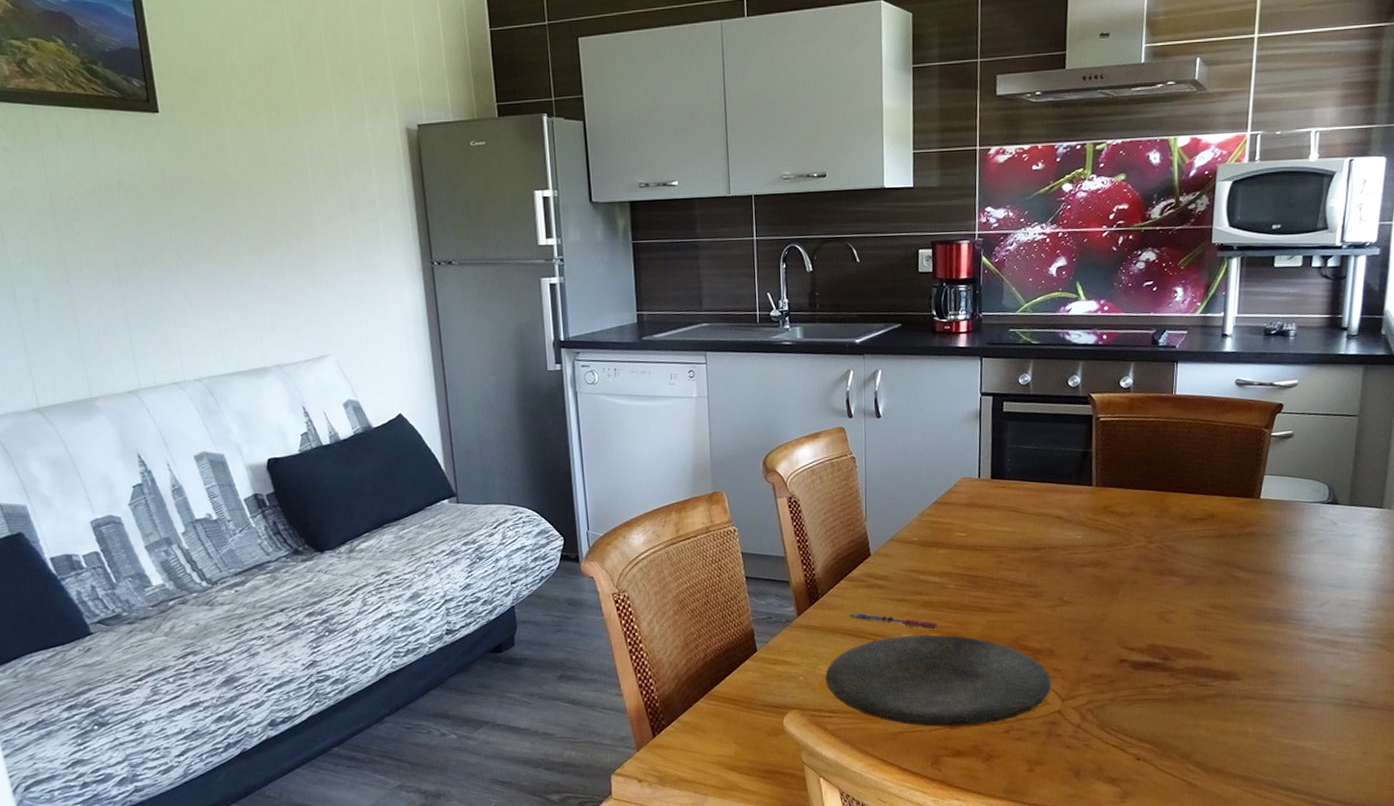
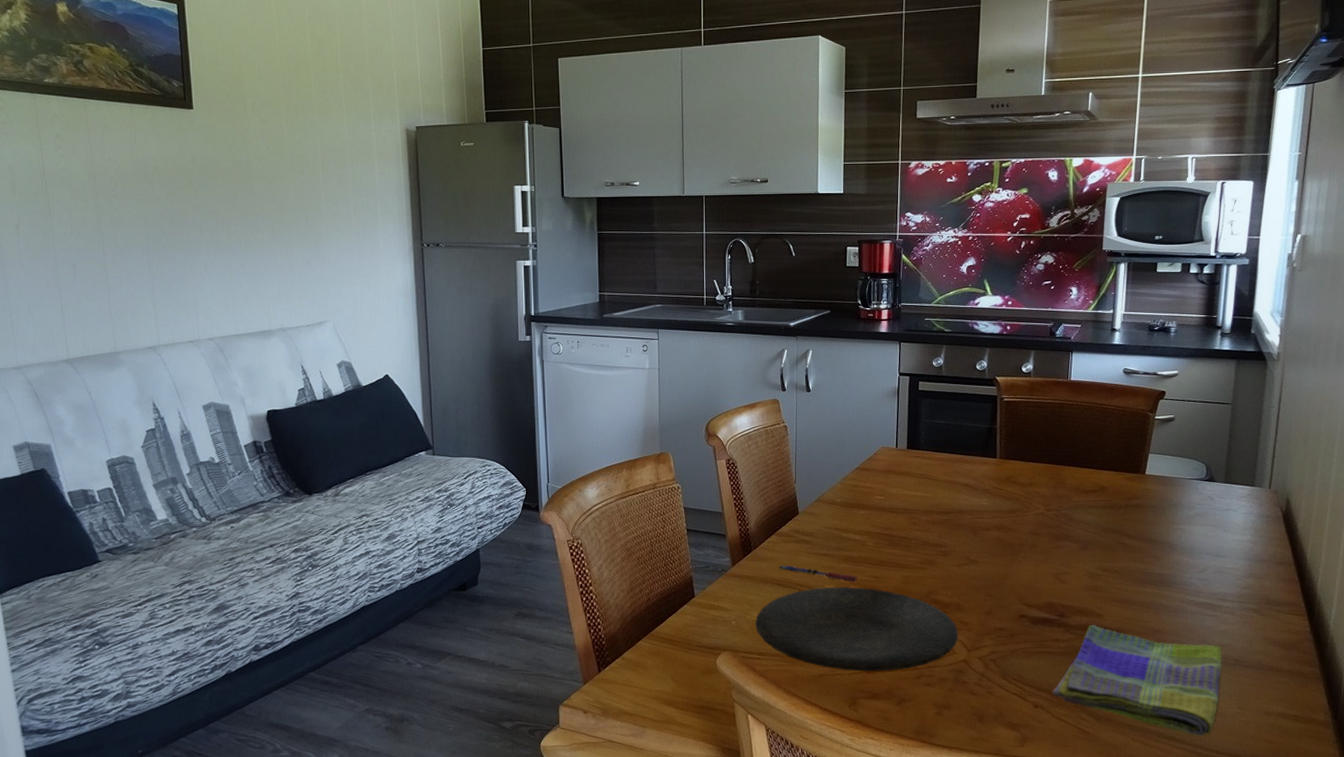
dish towel: none [1156,667,1346,785] -> present [1052,624,1223,736]

